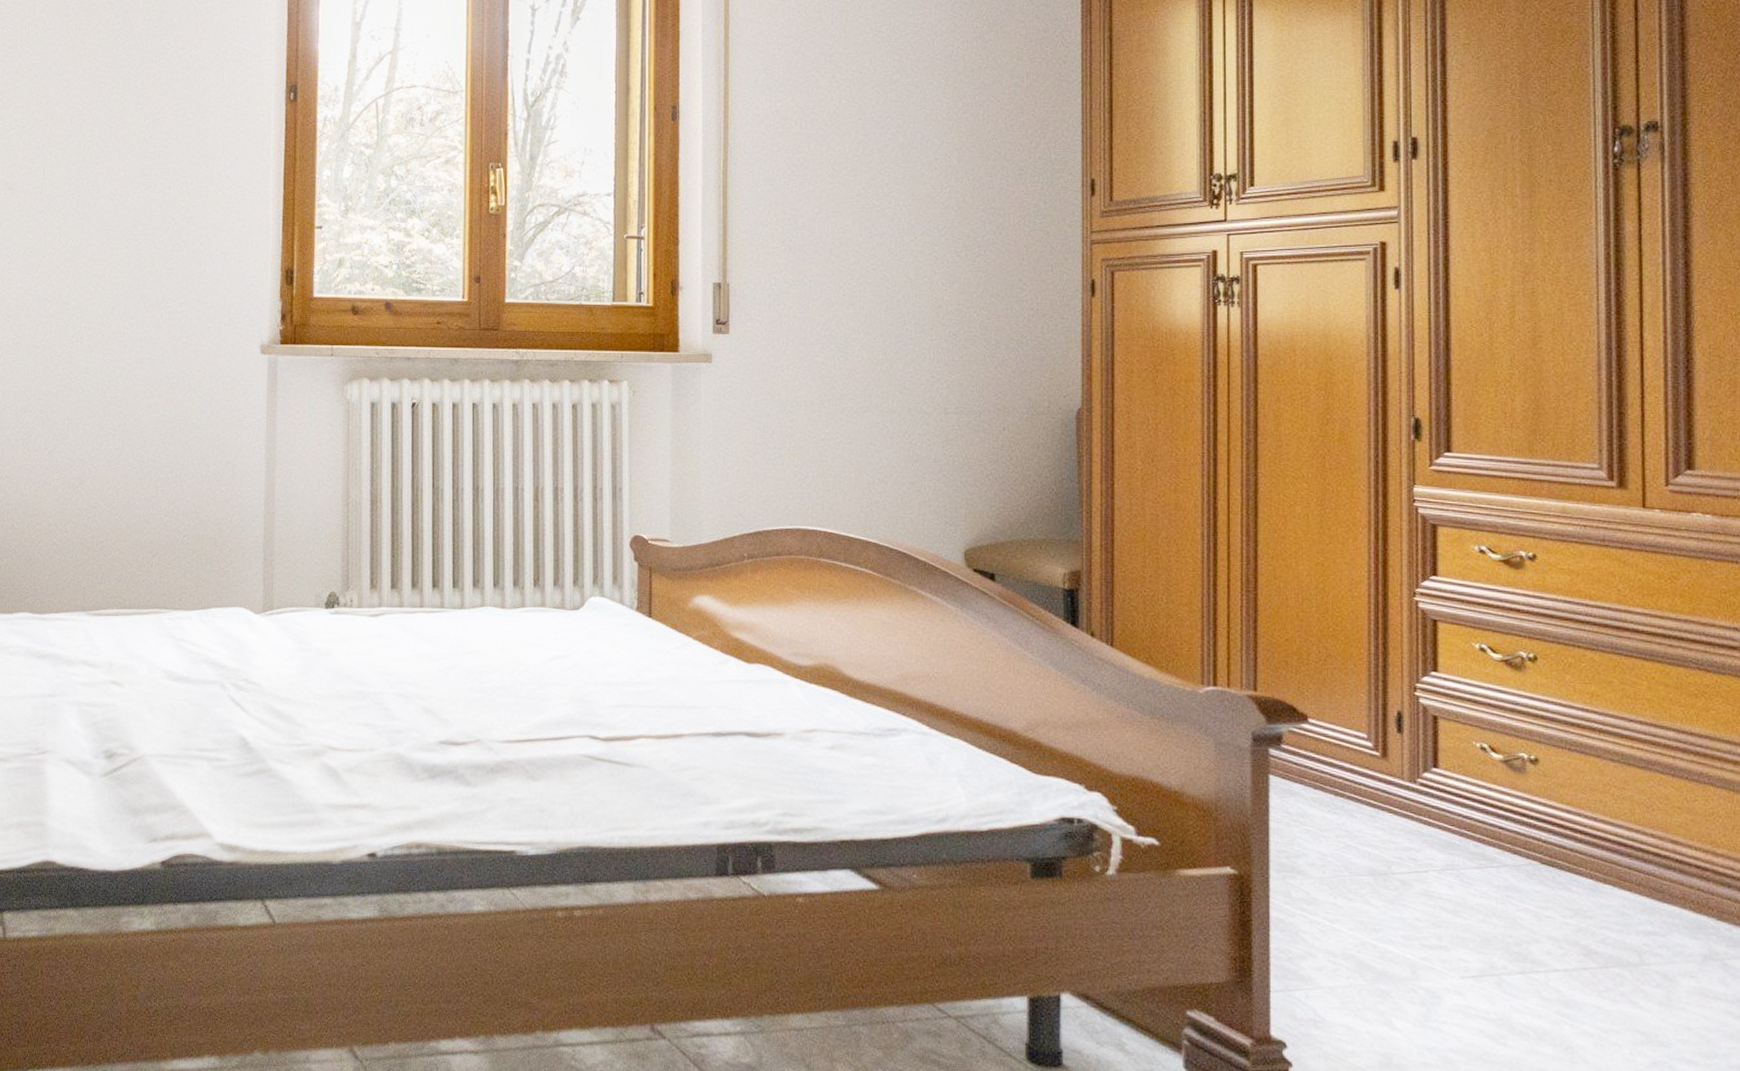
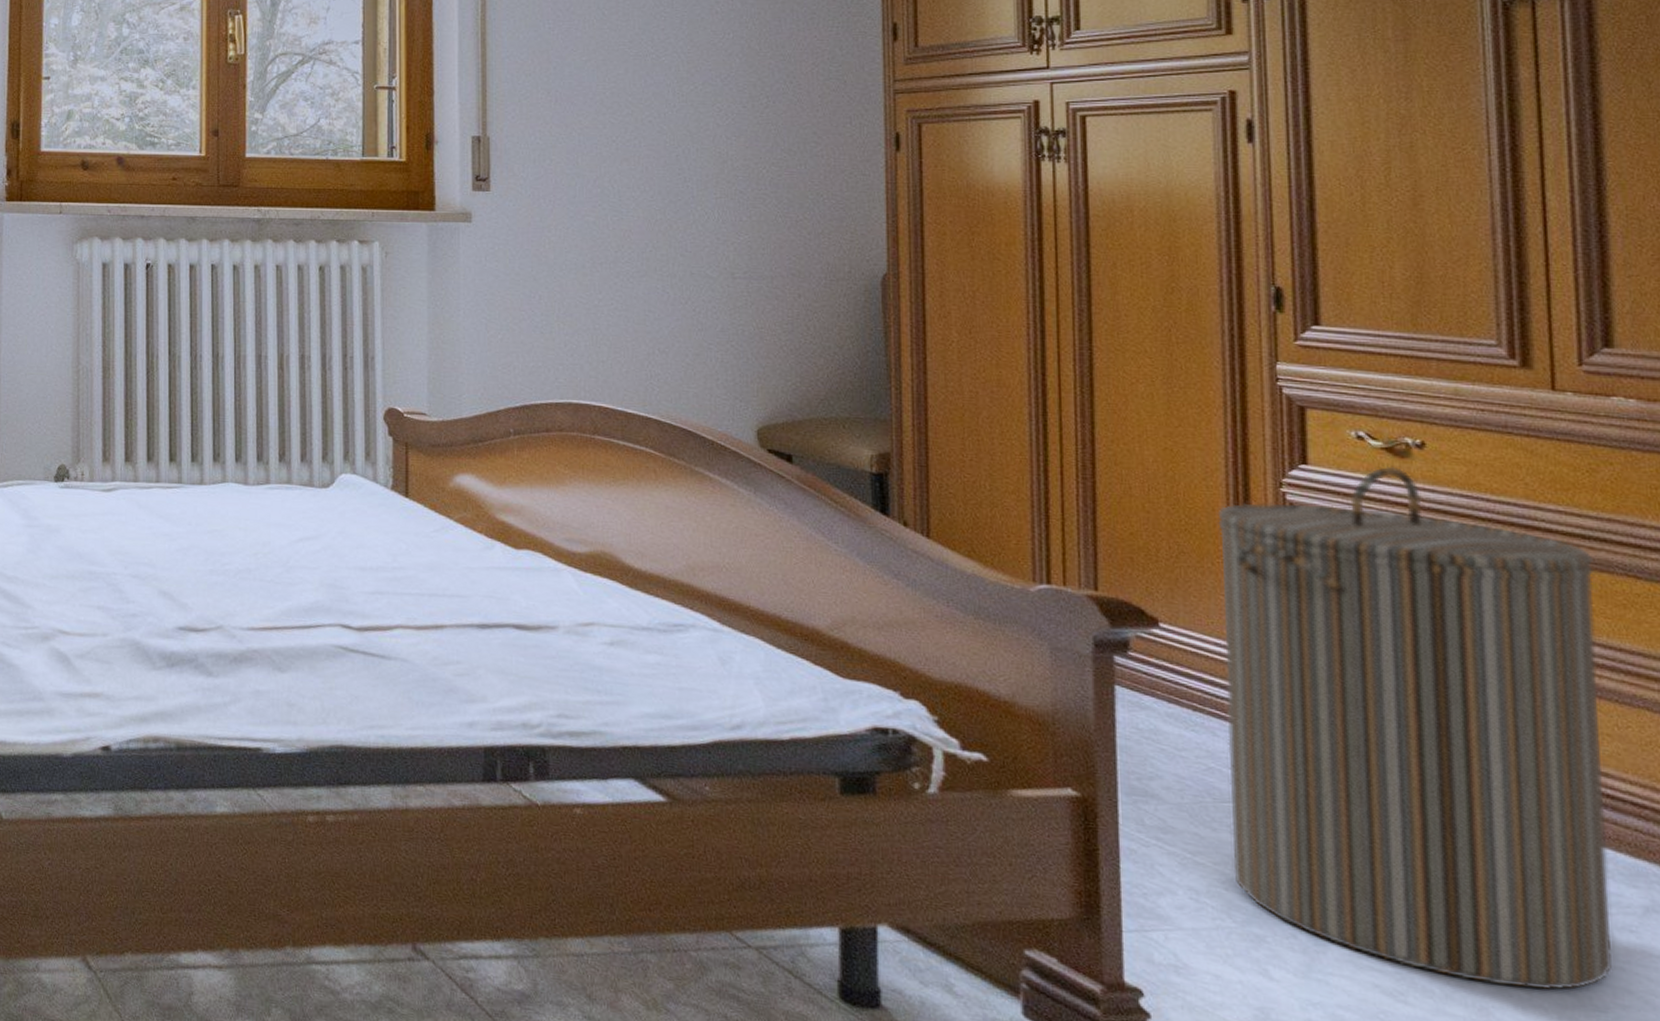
laundry hamper: none [1360,576,1676,1030] -> present [1217,465,1614,991]

